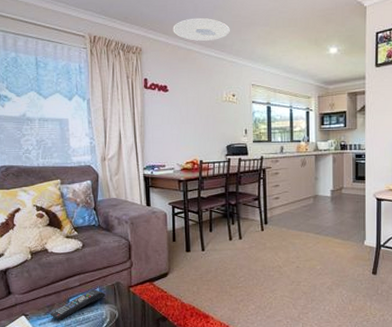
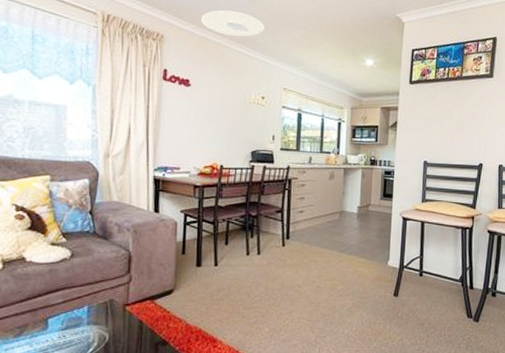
remote control: present [50,289,106,320] -> none [21,307,95,345]

